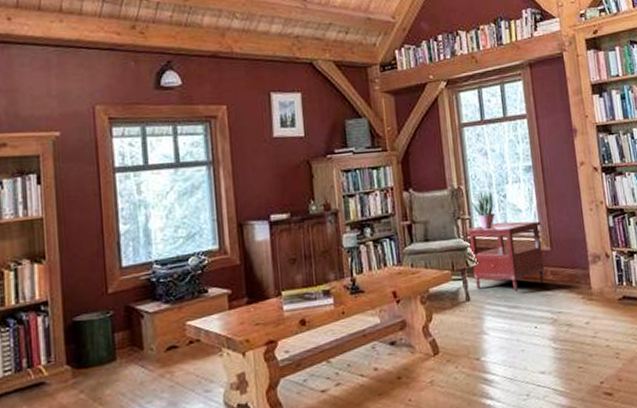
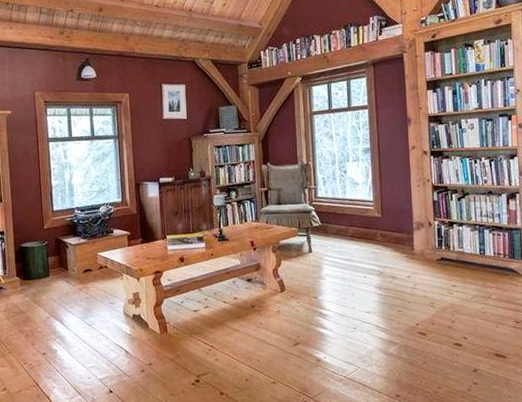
side table: present [465,221,545,292] -> none [311,192,375,248]
potted plant: present [471,190,495,229] -> none [317,166,336,197]

